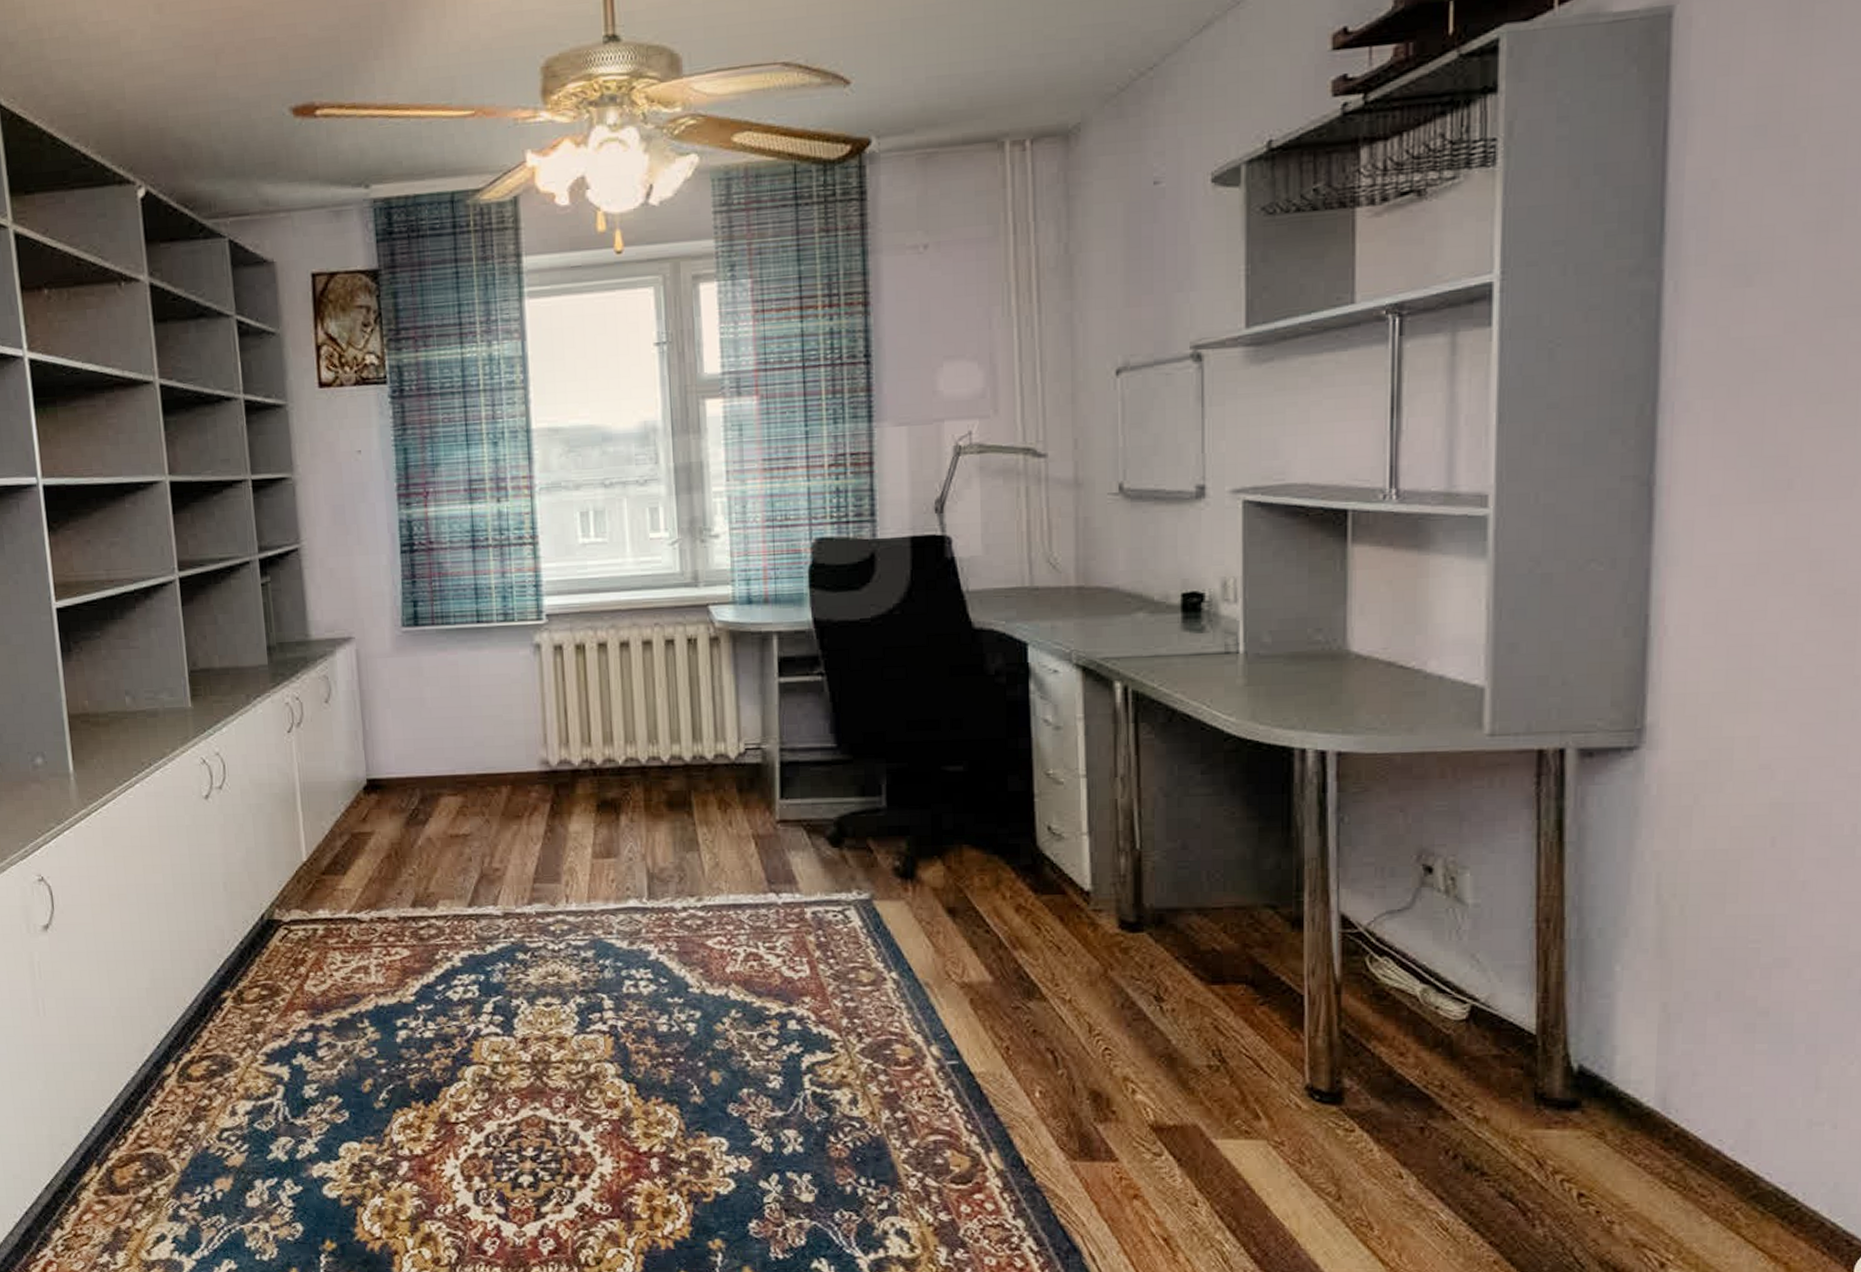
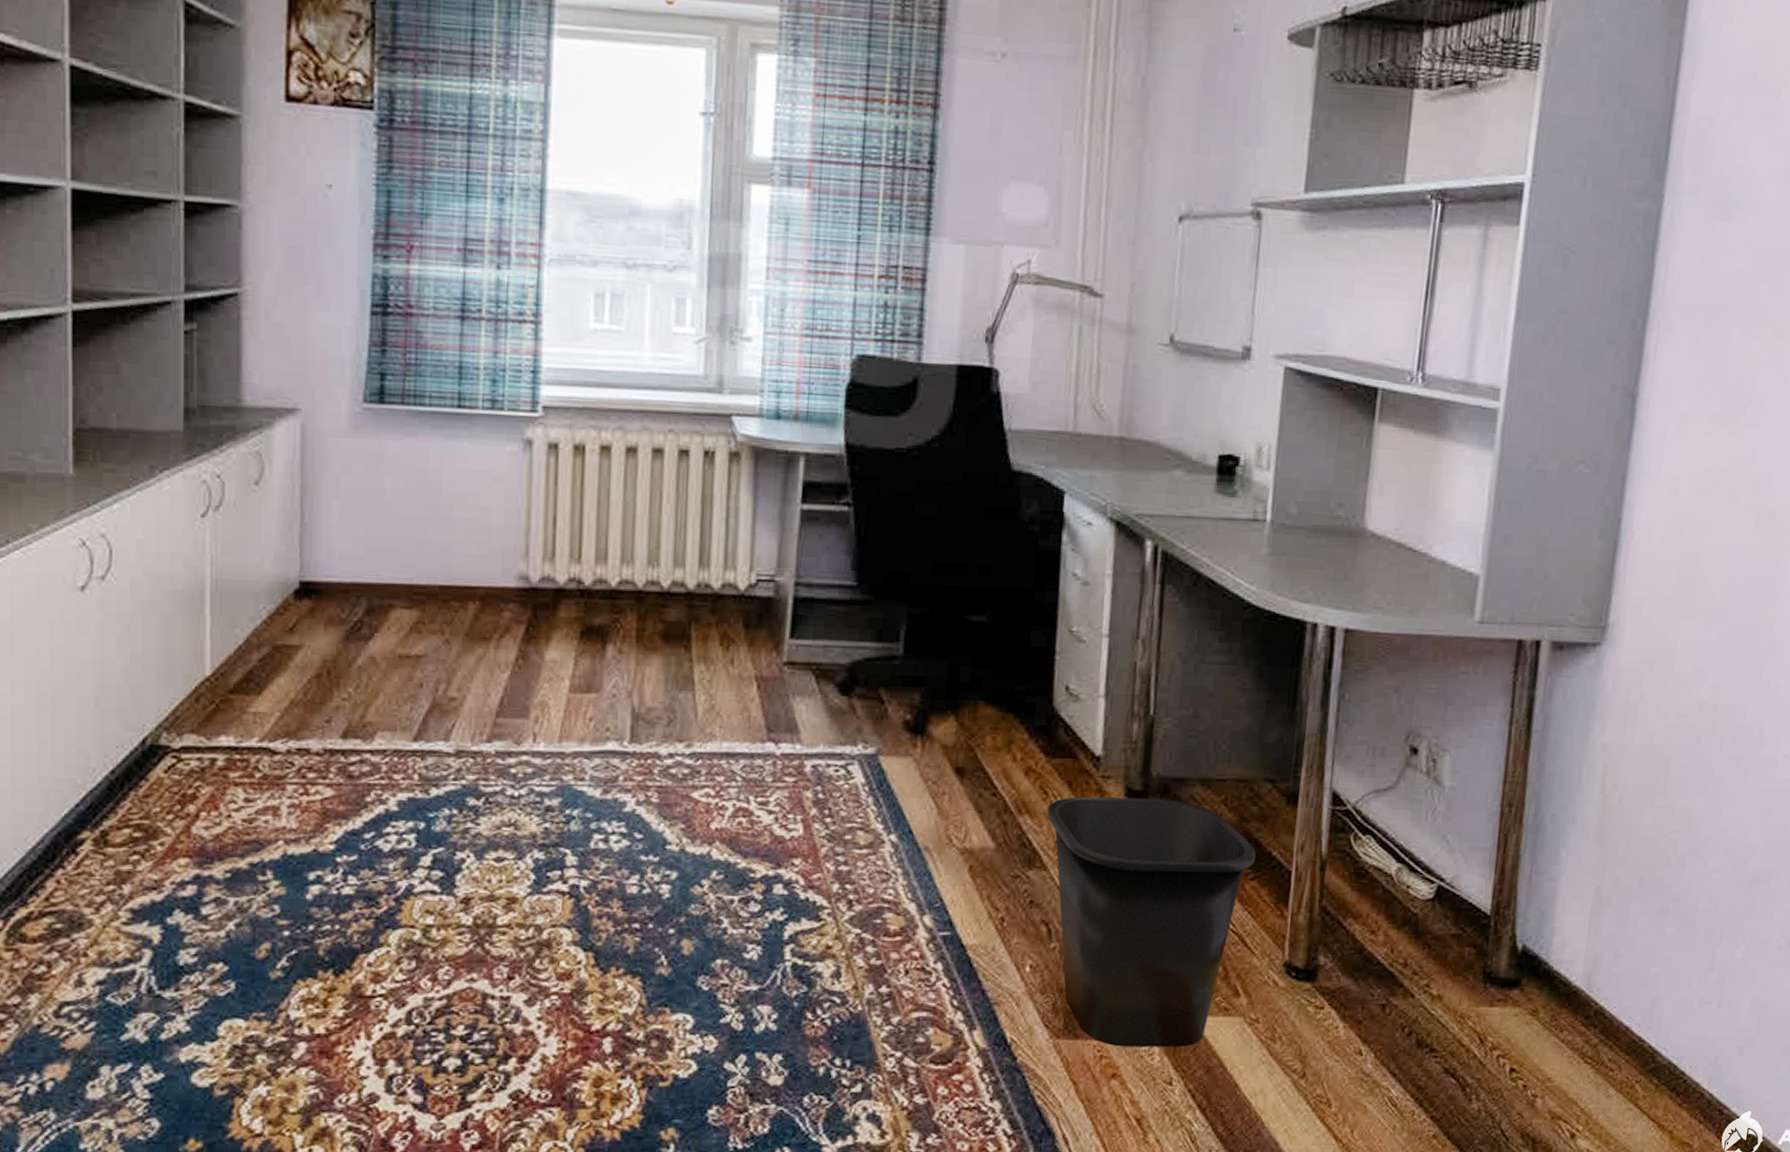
waste bin: none [1042,929,1263,1169] -> present [1047,797,1256,1047]

